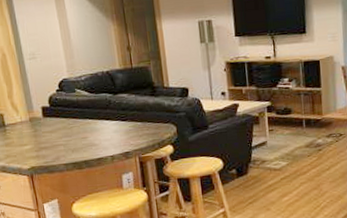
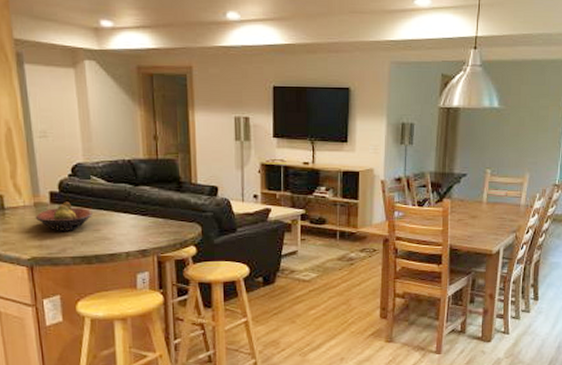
fruit bowl: none [31,114,80,142] -> present [35,201,93,231]

